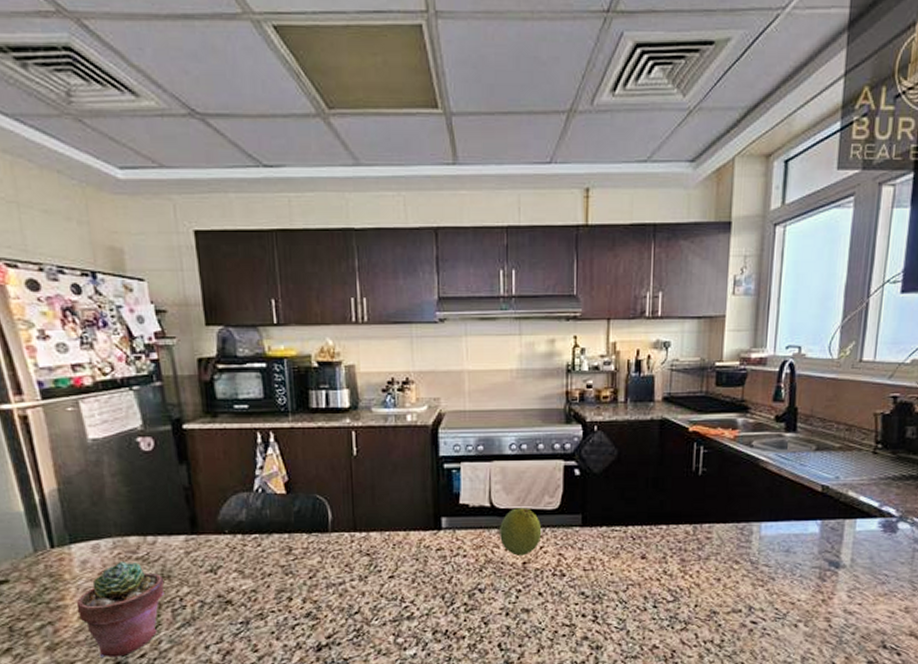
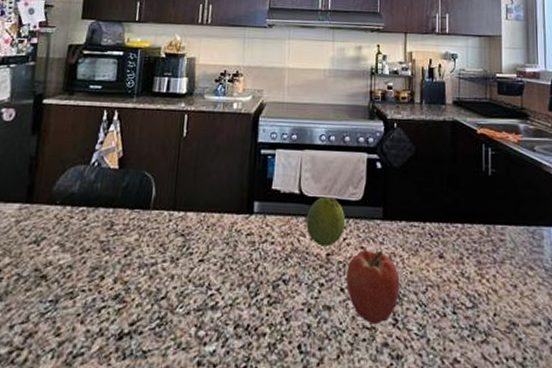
apple: none [544,556,600,622] -> present [346,250,400,325]

